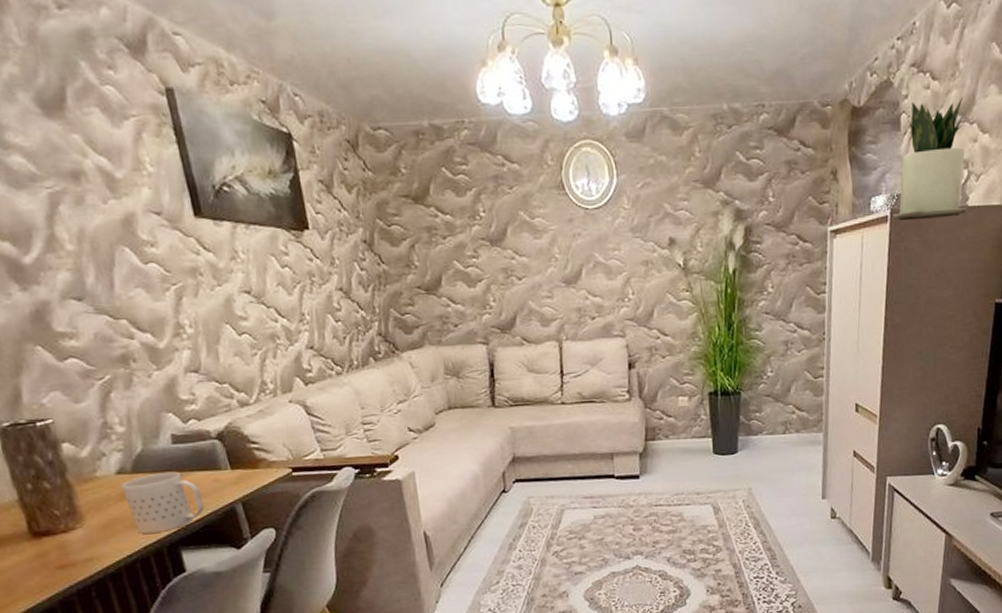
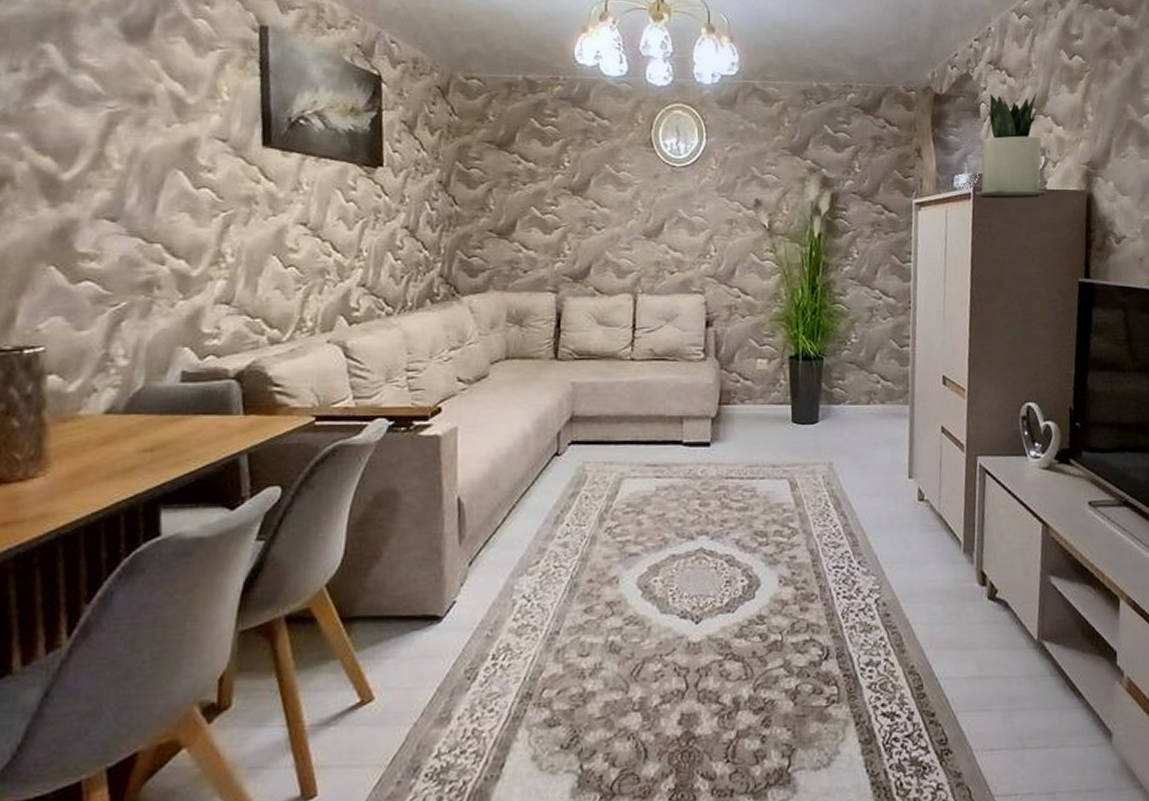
mug: present [121,471,205,534] -> none [106,414,202,486]

